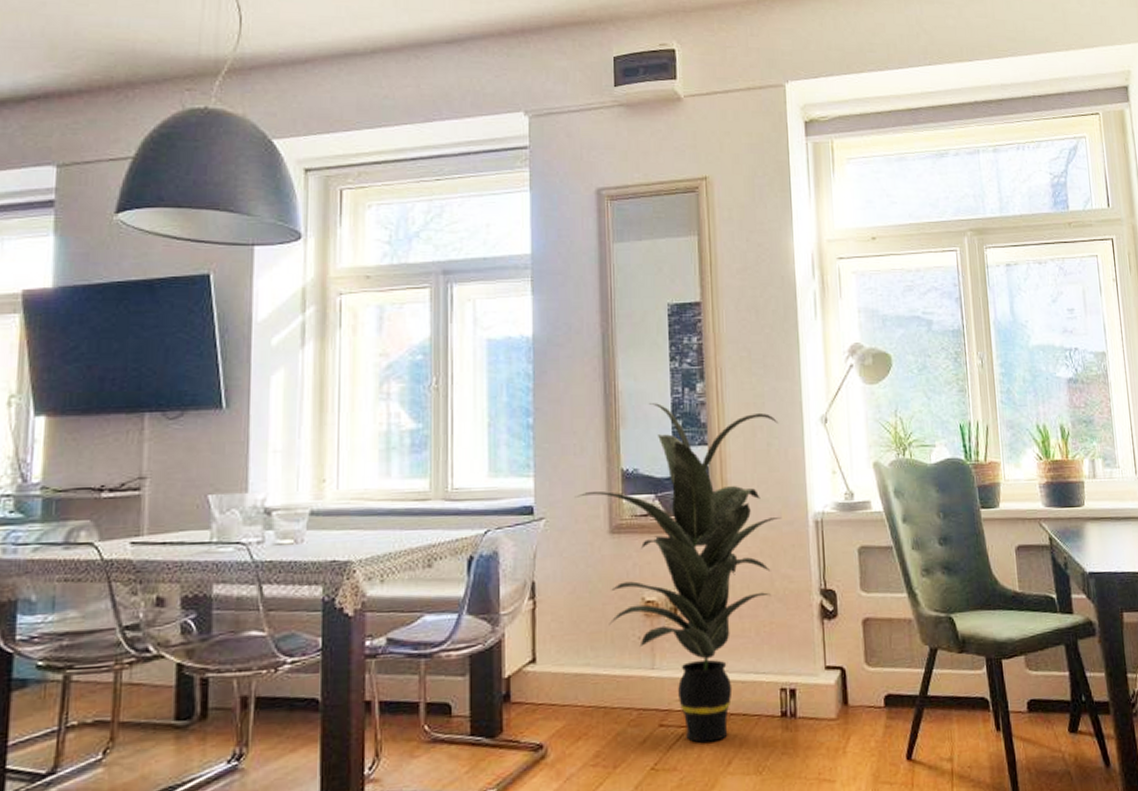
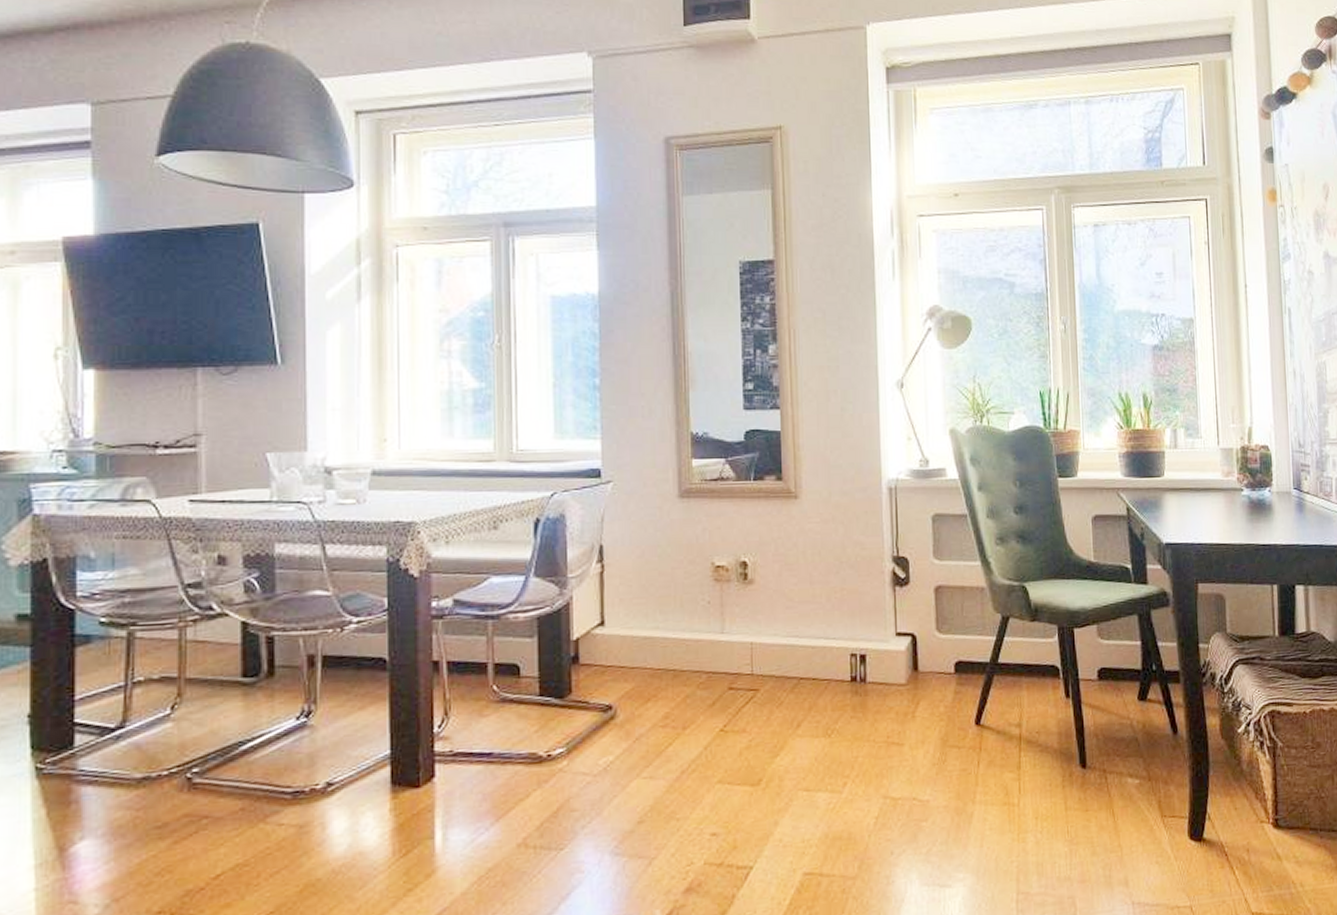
indoor plant: present [574,403,782,743] -> none [643,365,855,706]

